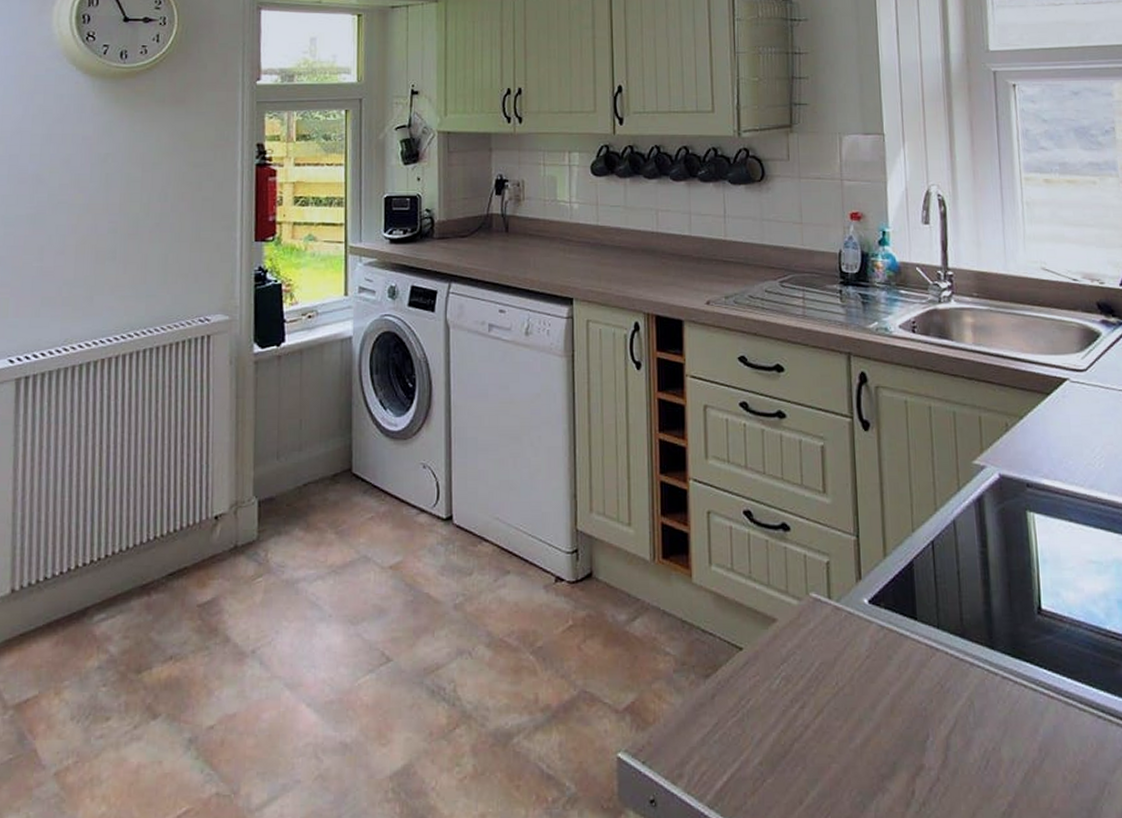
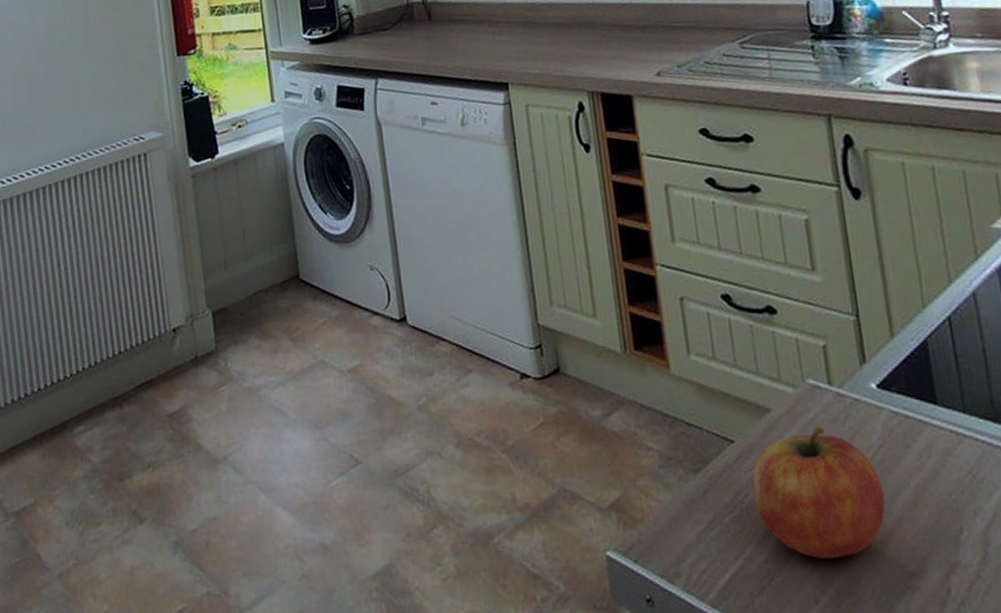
fruit: none [754,637,867,762] -> present [751,426,886,560]

